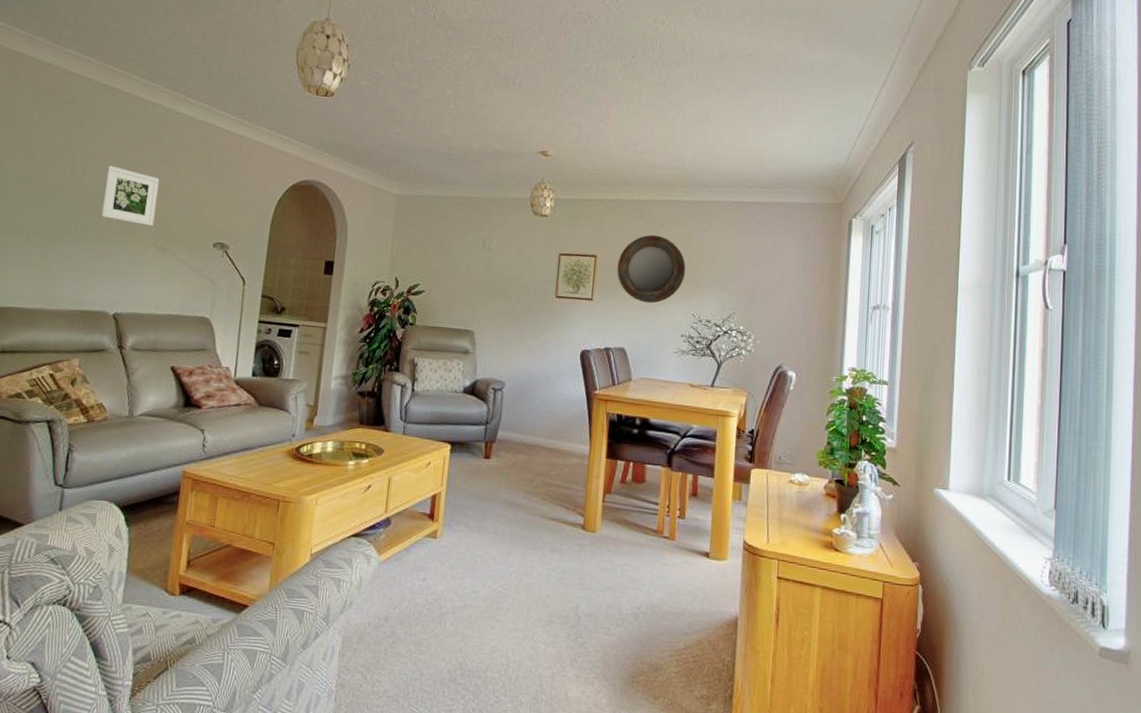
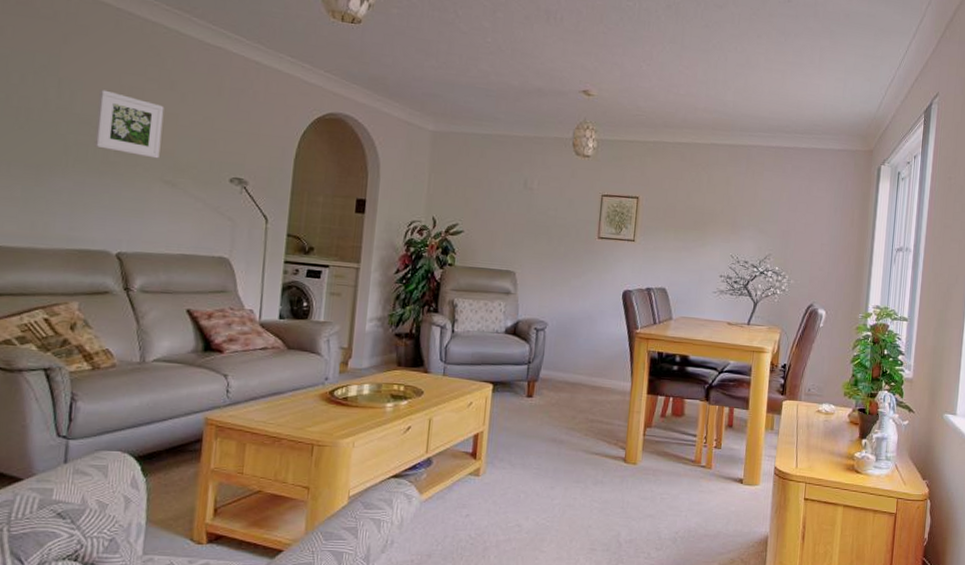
home mirror: present [617,234,686,304] -> none [659,177,726,245]

